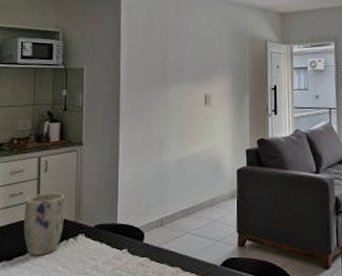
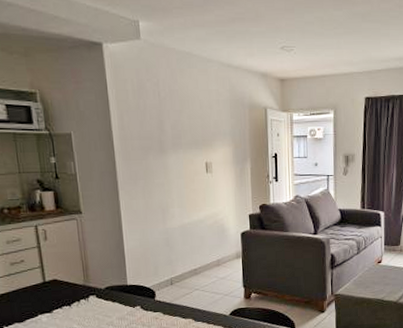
plant pot: present [23,192,65,256] -> none [28,259,73,317]

